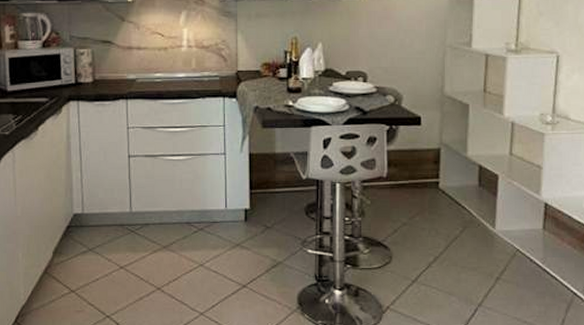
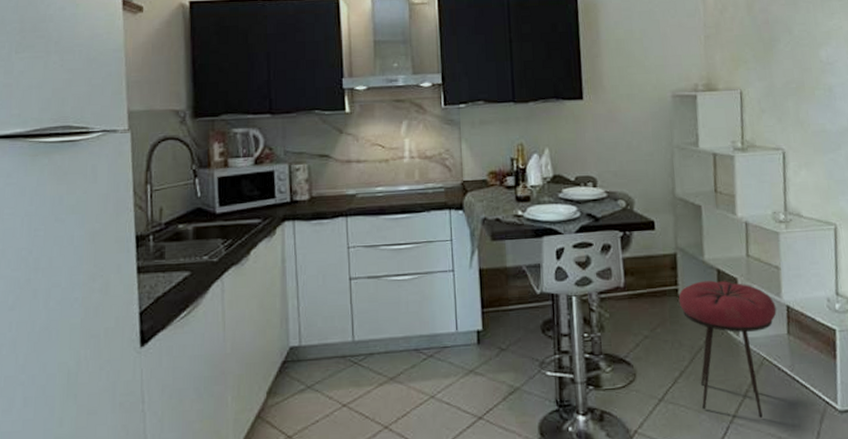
stool: none [438,175,534,303] -> present [678,280,777,418]

